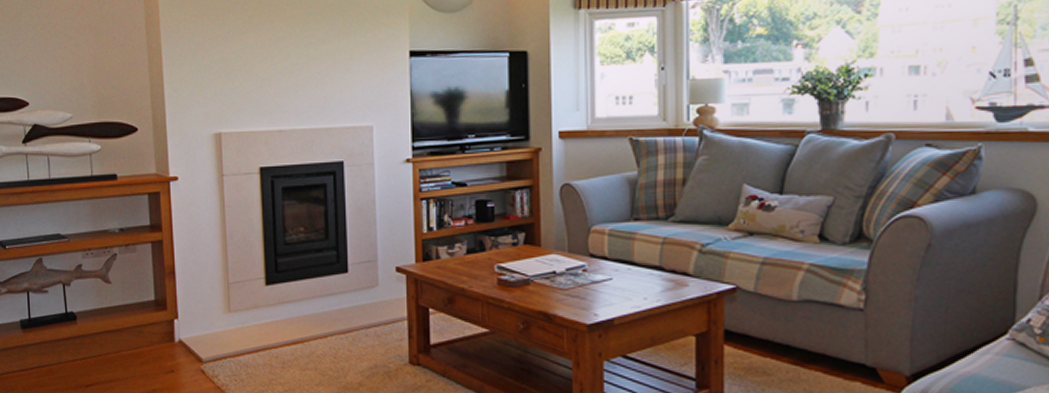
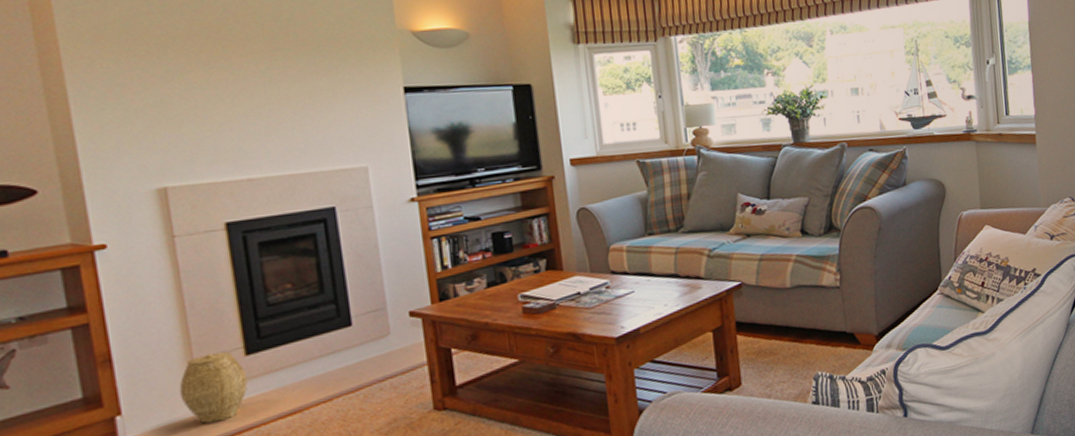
woven basket: none [217,279,266,339] -> present [179,351,248,424]

